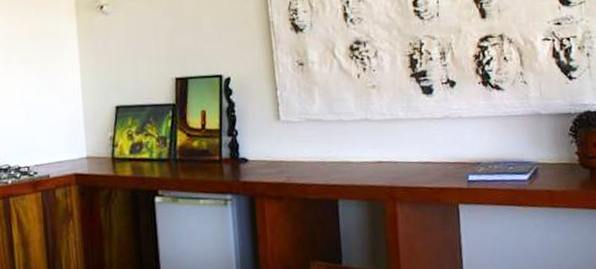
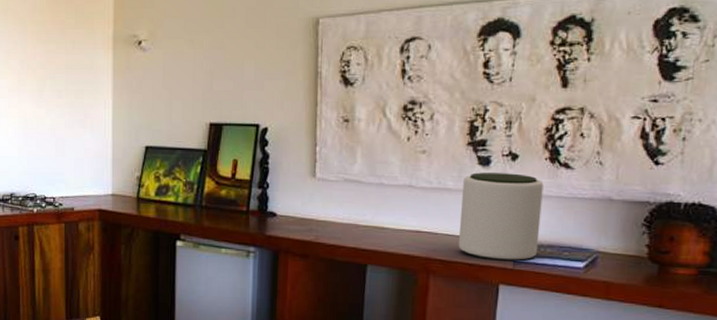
plant pot: none [412,98,487,182] -> present [458,172,544,261]

